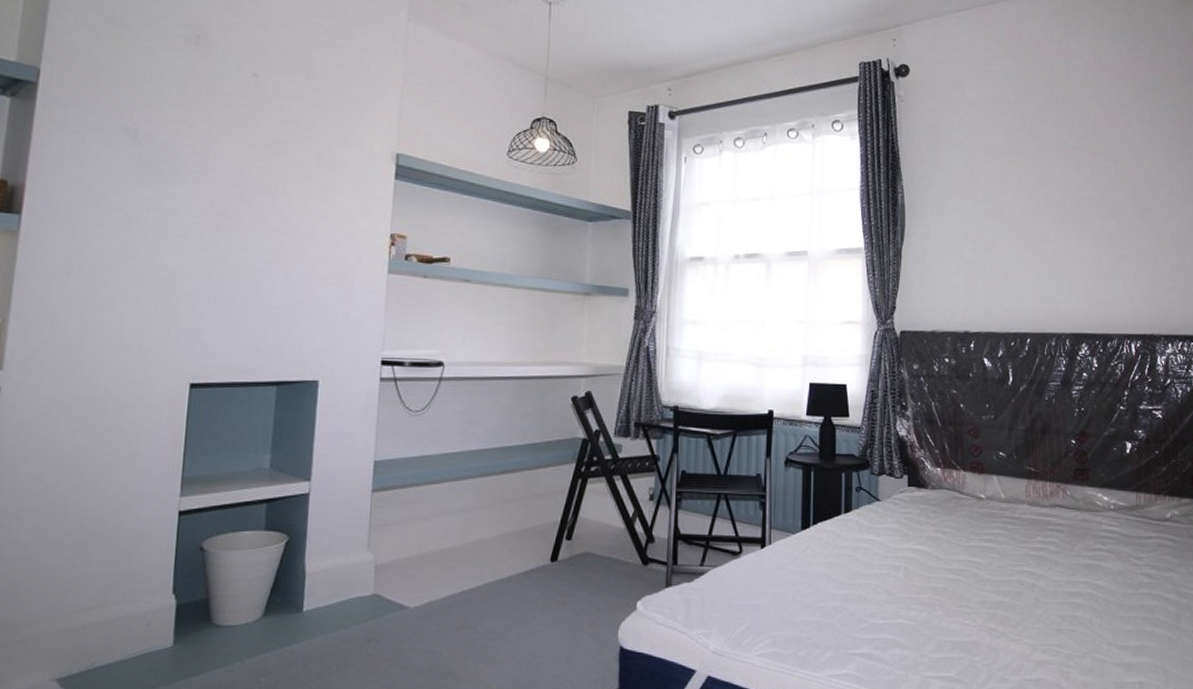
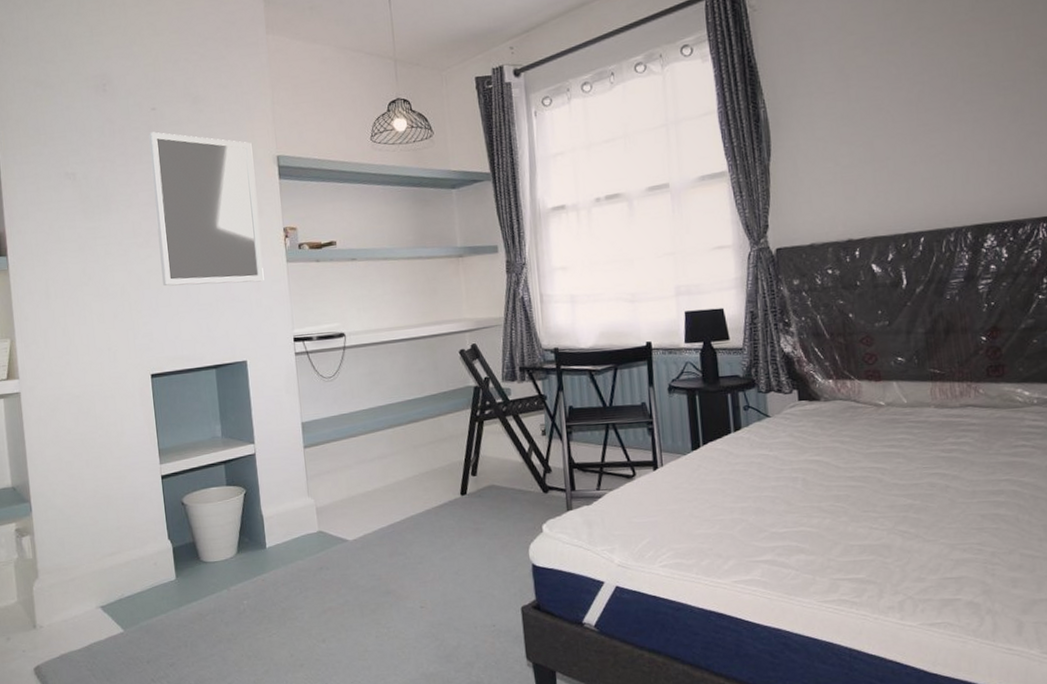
home mirror: none [228,100,369,291] -> present [148,132,264,286]

